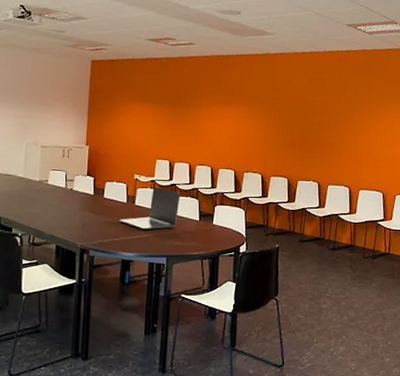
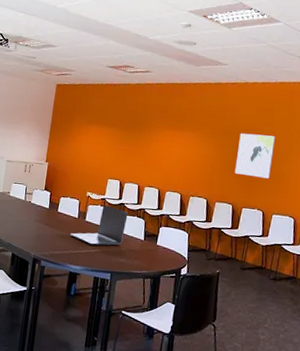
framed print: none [288,104,328,150] -> present [234,133,276,179]

